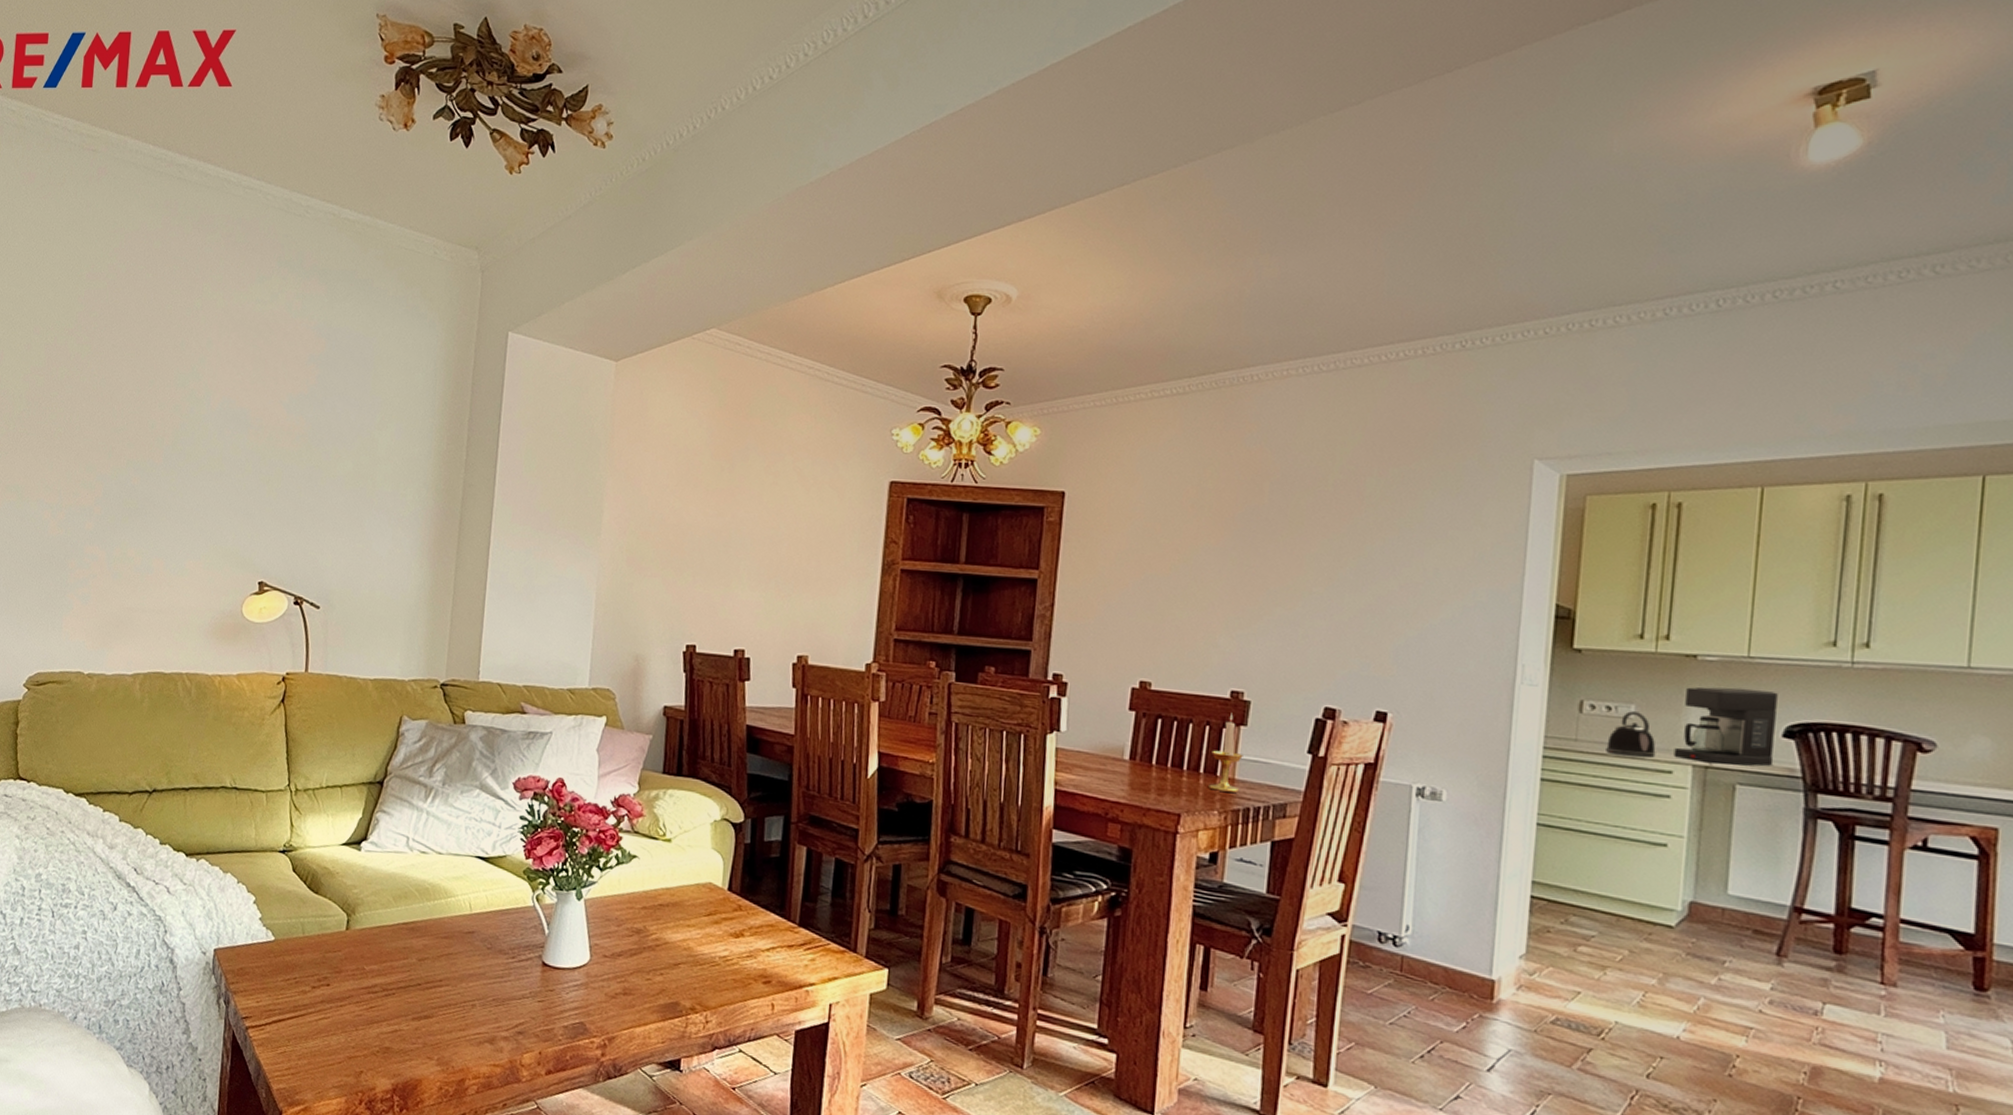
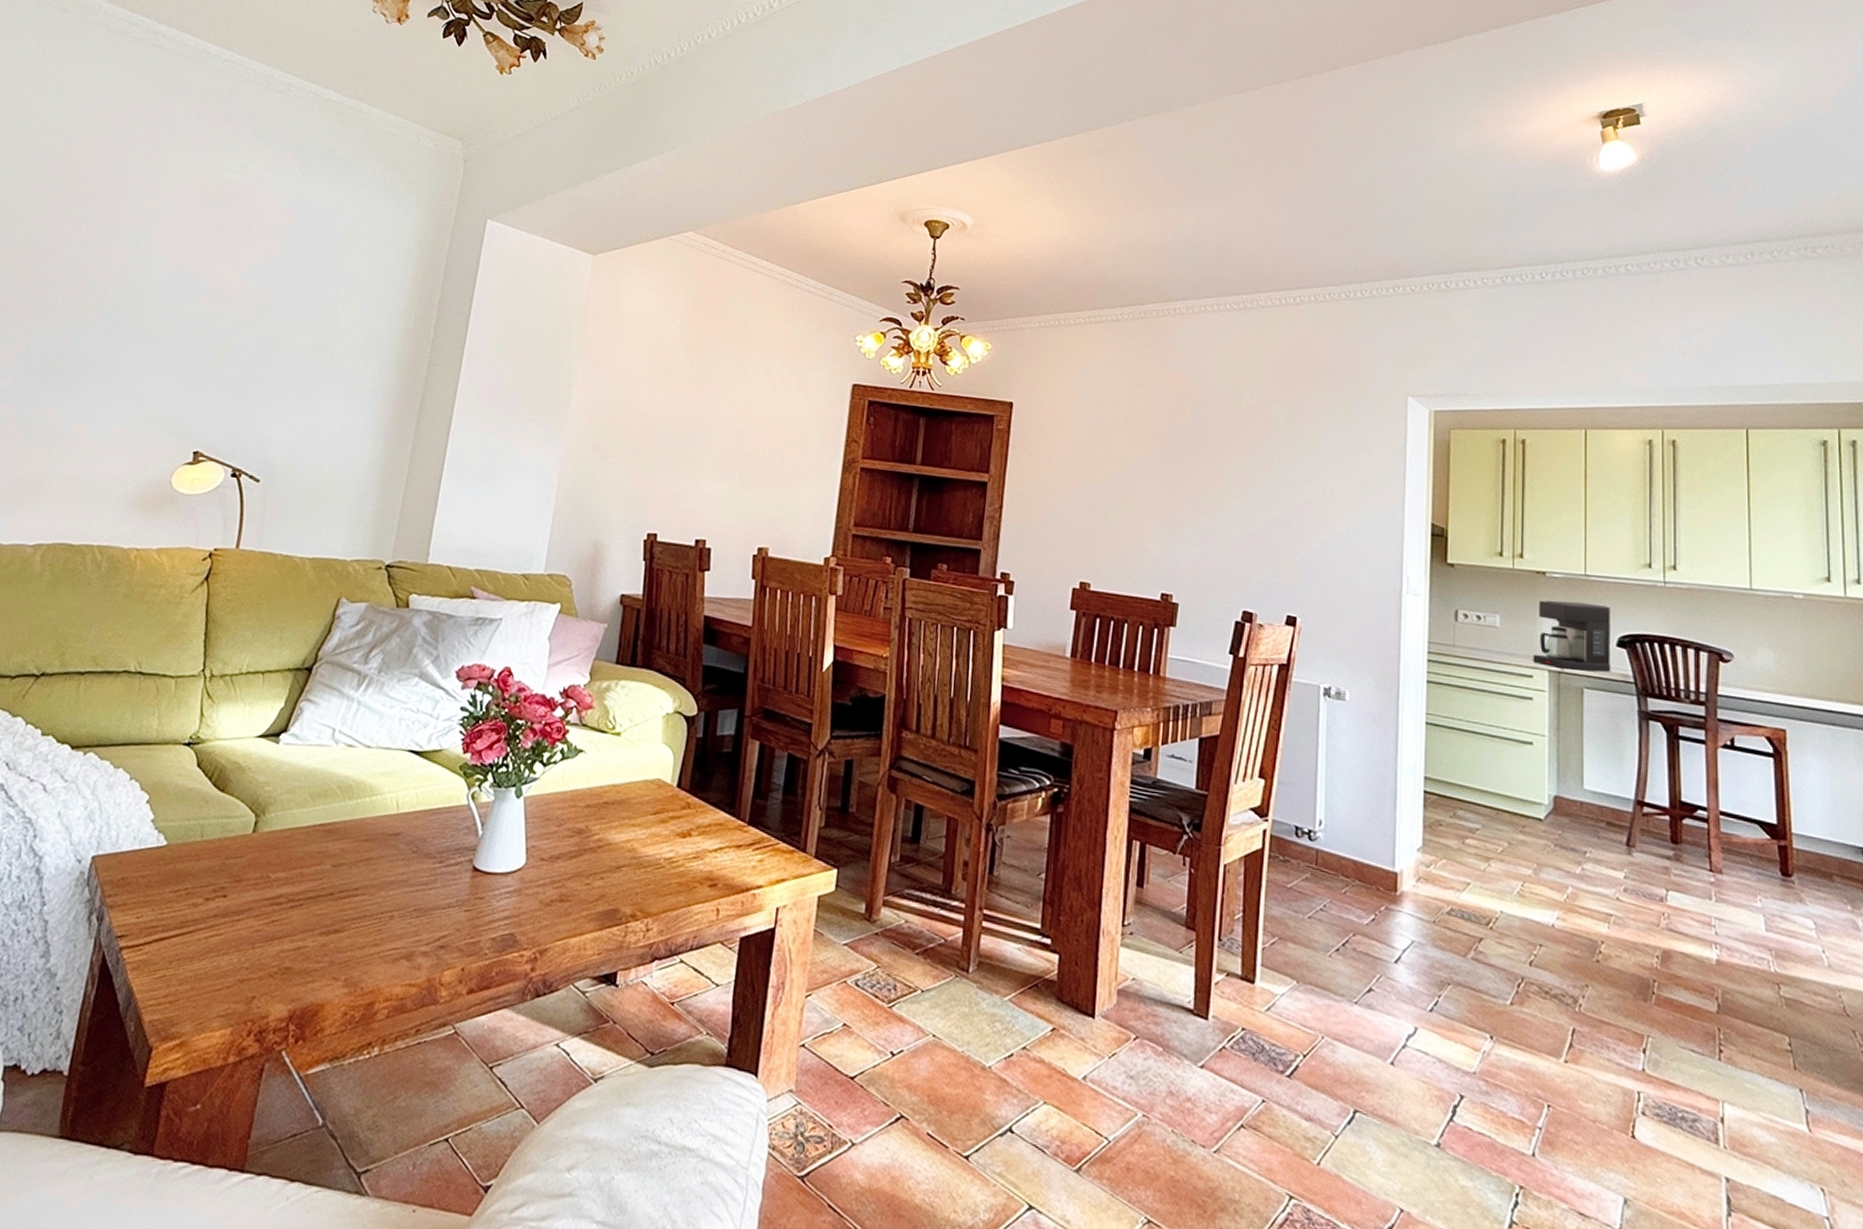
candlestick: present [1207,712,1243,793] -> none [1141,614,1173,691]
kettle: present [1606,711,1656,759] -> none [1479,620,1519,664]

